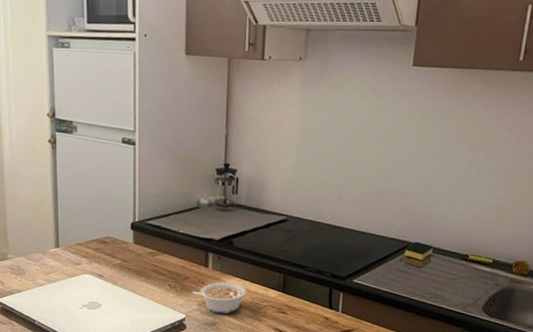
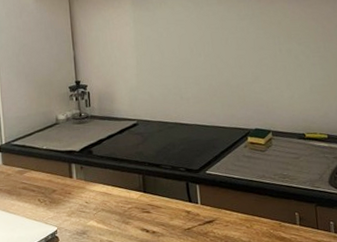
legume: present [191,281,247,314] -> none [60,189,111,222]

